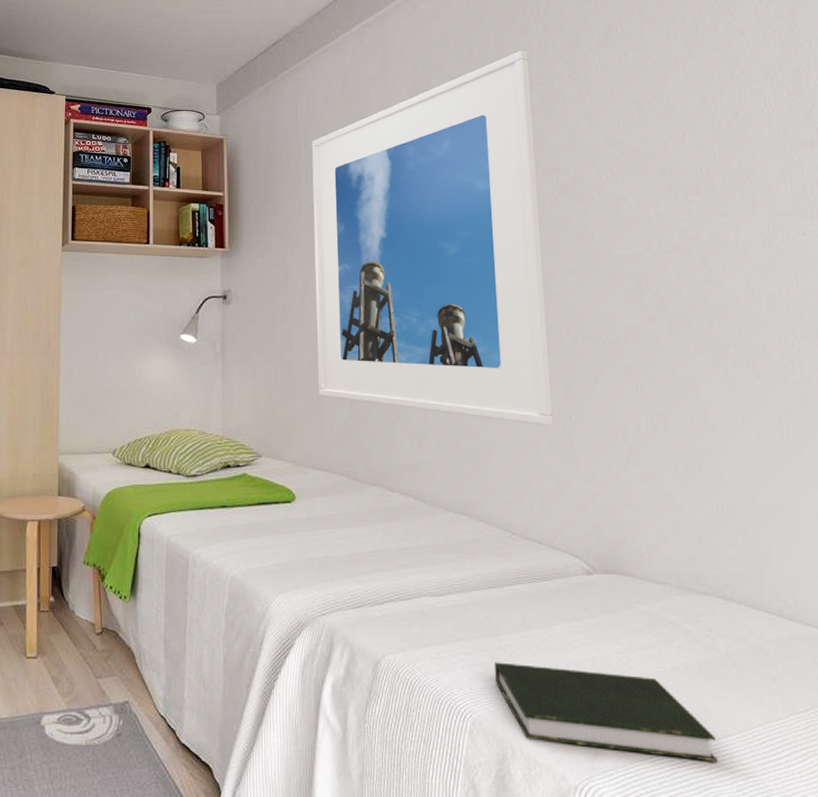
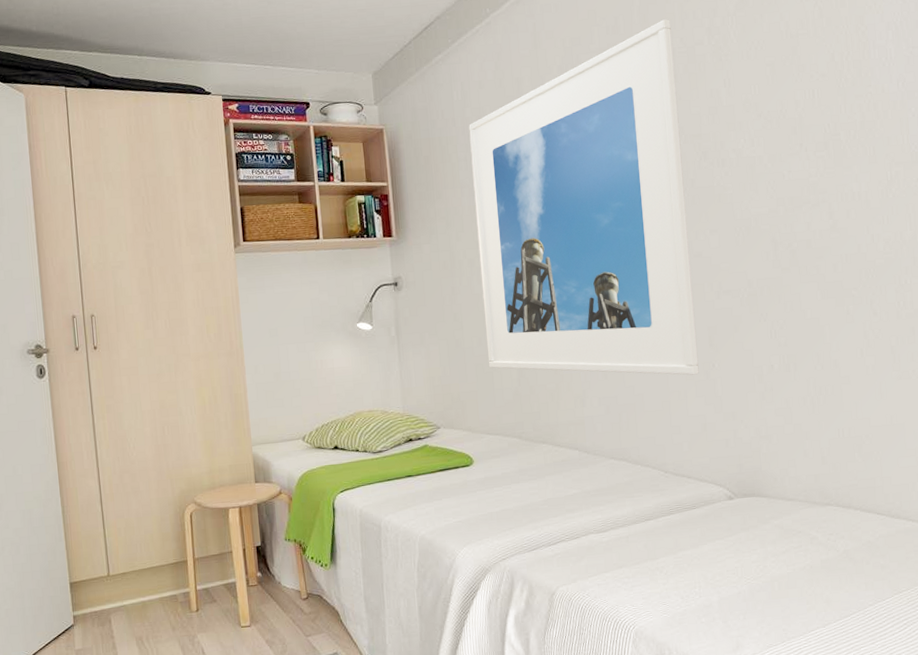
book: present [494,662,717,762] -> none [652,578,836,641]

